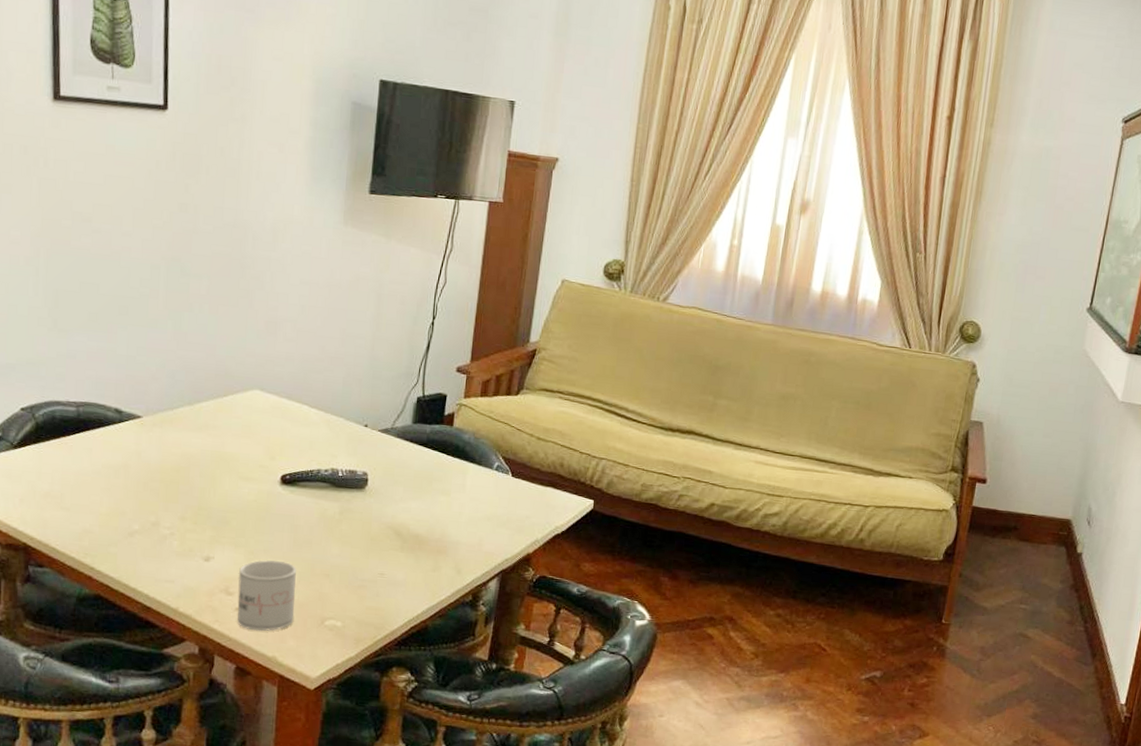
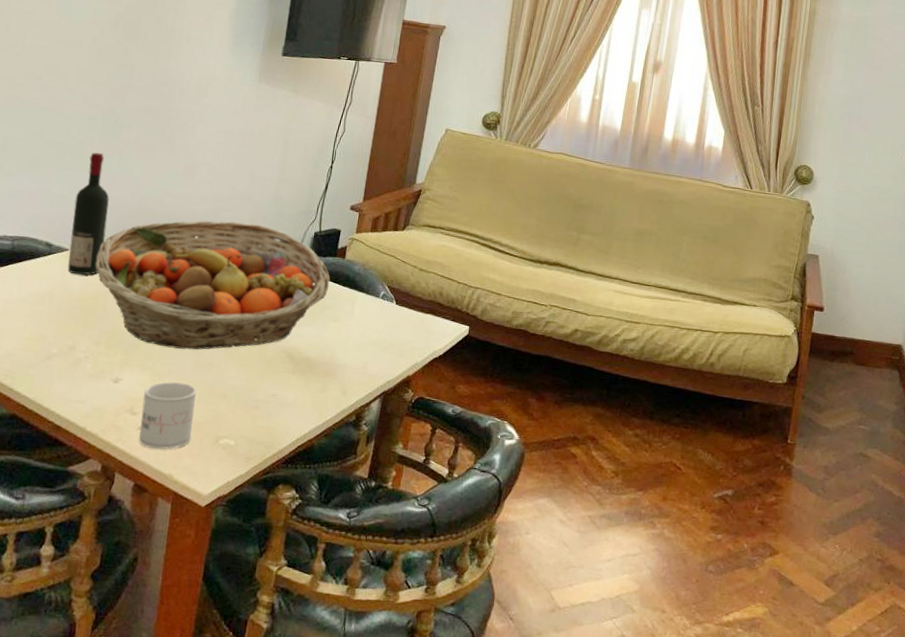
wine bottle: none [141,307,183,445] -> present [67,152,109,275]
fruit basket: none [173,384,438,526] -> present [95,220,331,350]

